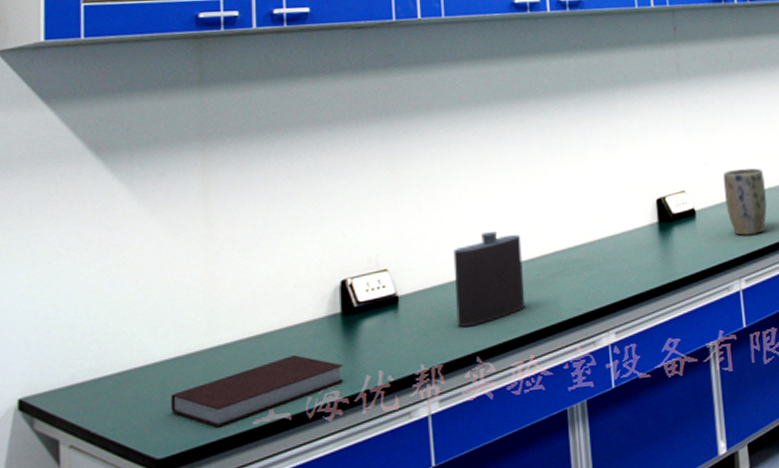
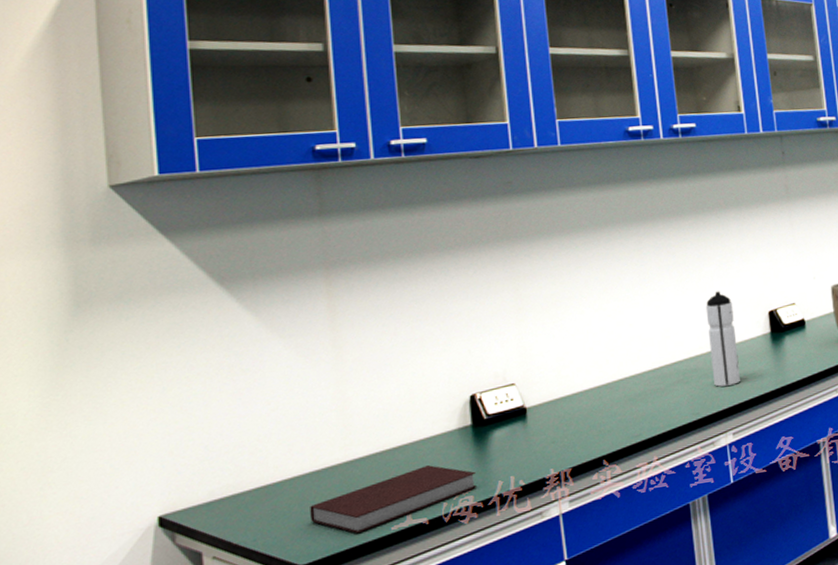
flask: present [453,232,525,327] -> none [577,346,648,434]
water bottle: none [589,175,625,280] -> present [705,291,740,387]

